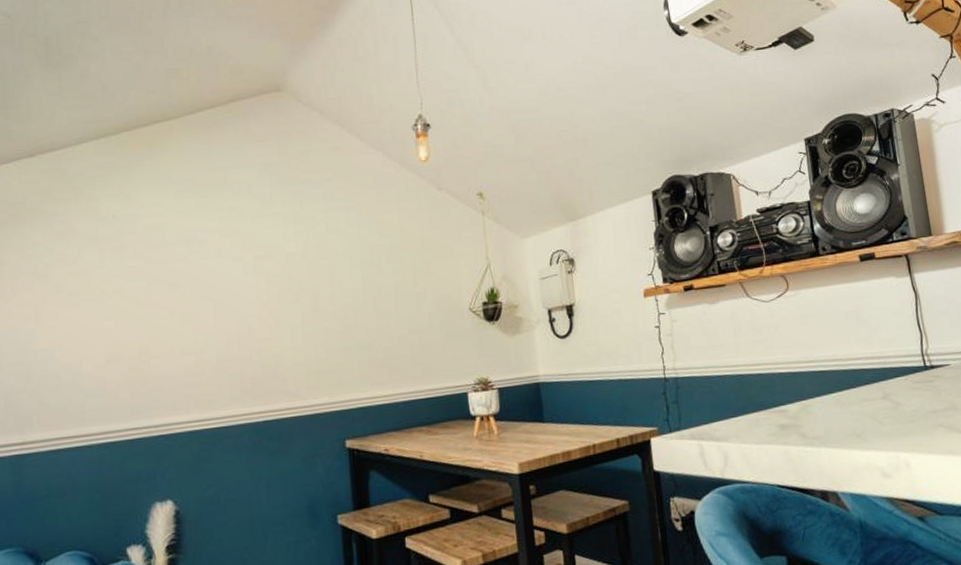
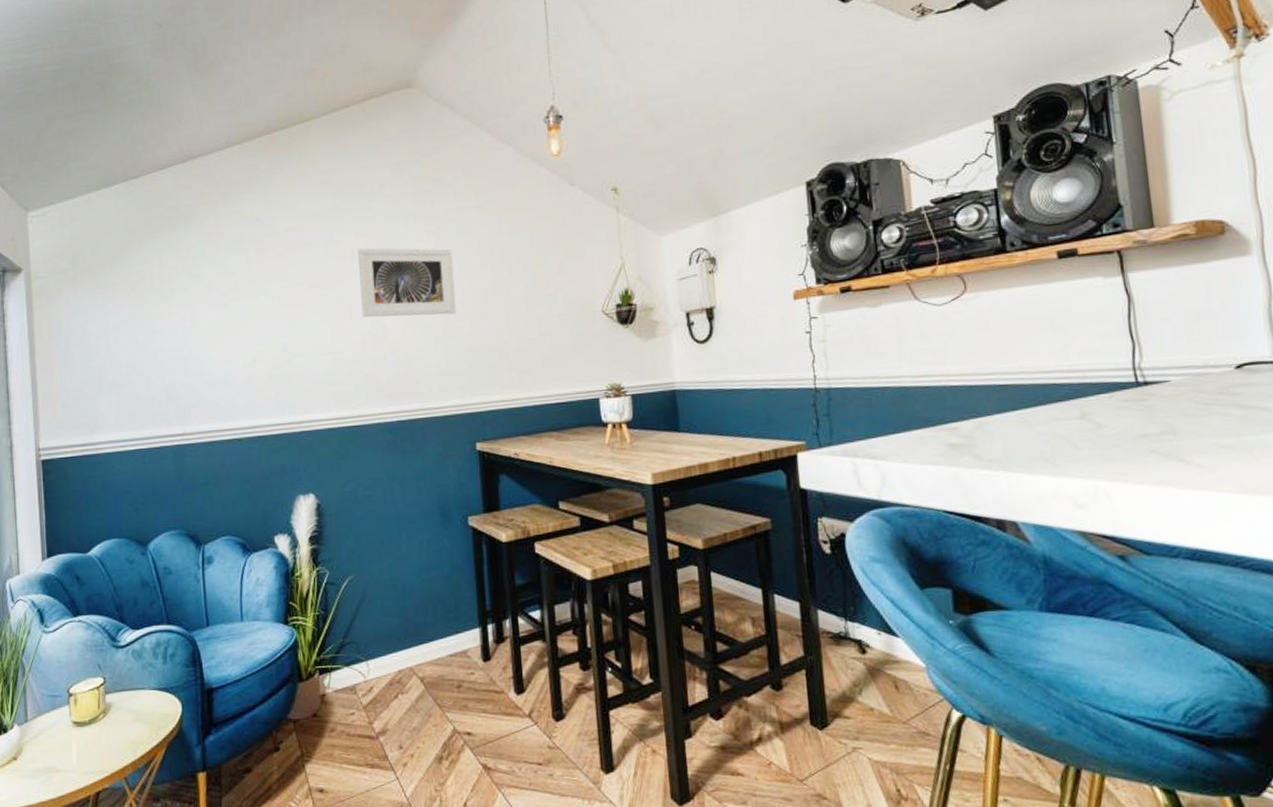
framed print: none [223,247,326,317] -> present [358,247,457,318]

